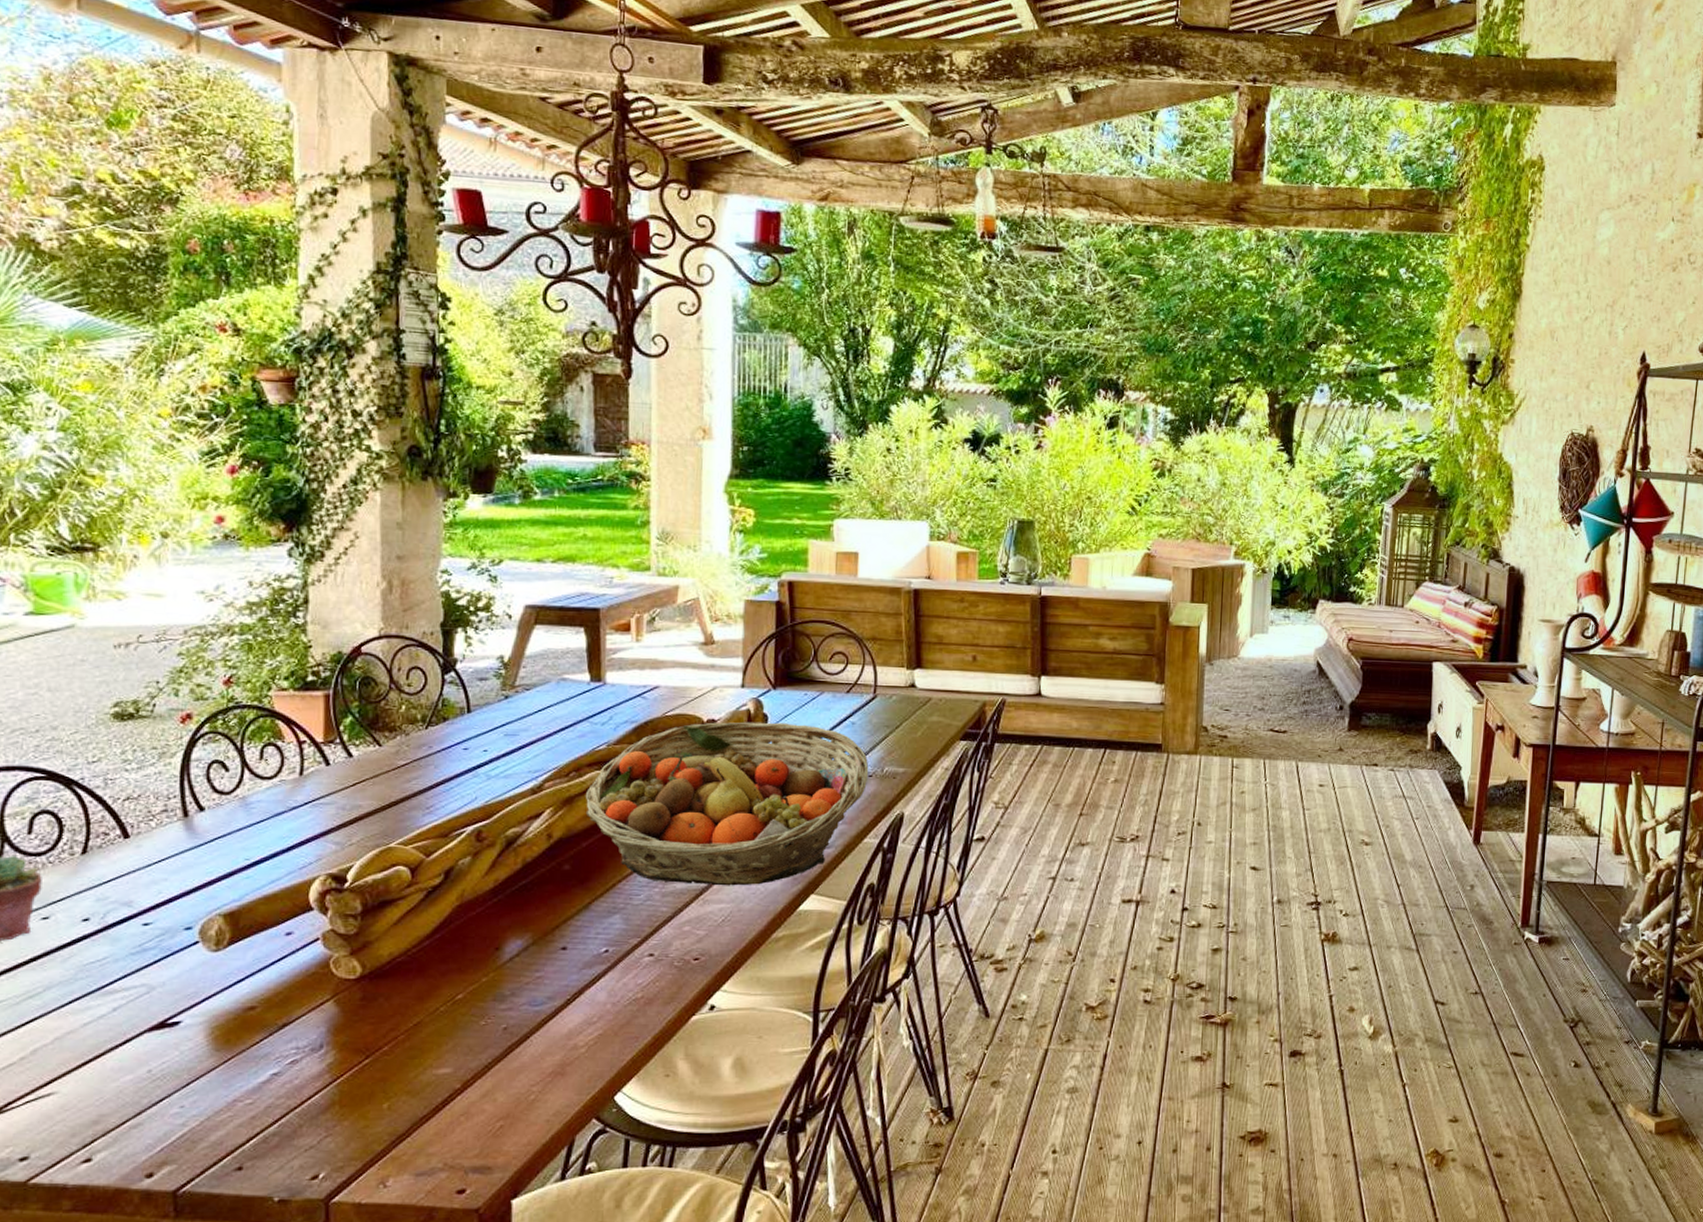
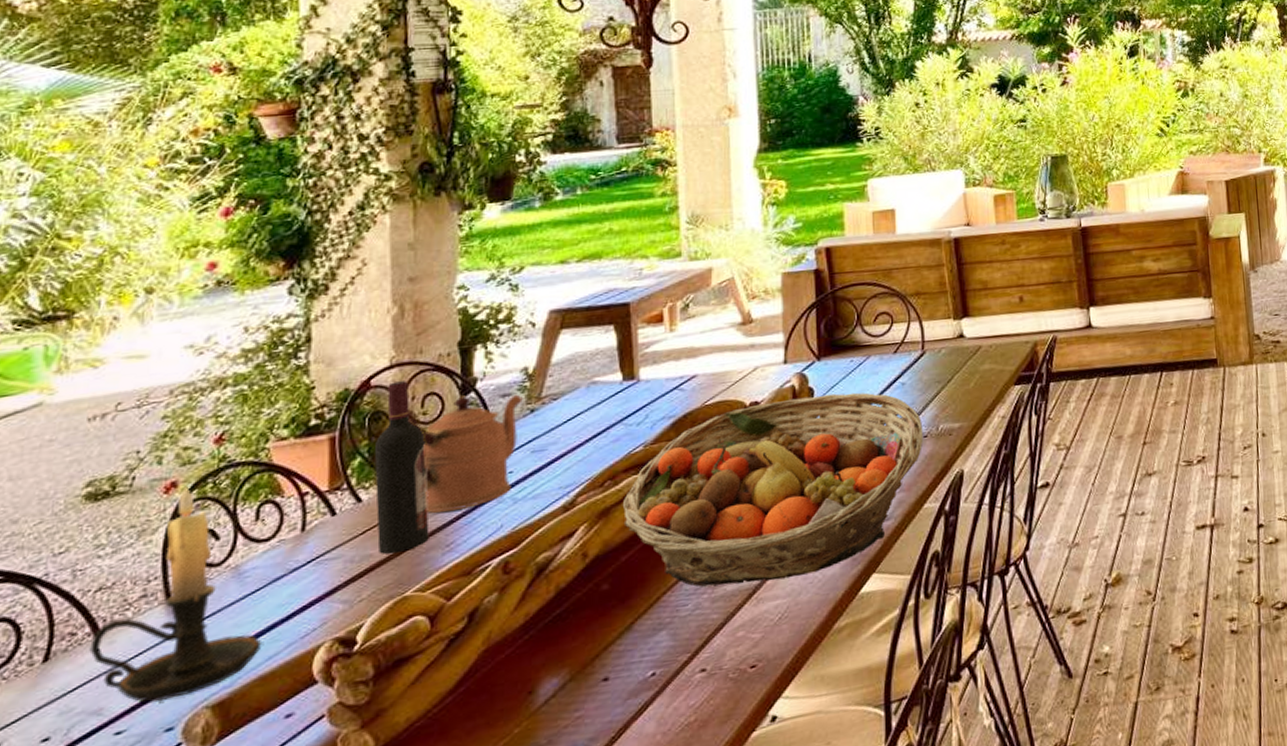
candle holder: none [120,719,266,903] -> present [89,486,262,702]
wine bottle: none [364,652,412,808] -> present [375,381,429,555]
coffeepot: none [395,674,498,778] -> present [409,394,523,513]

